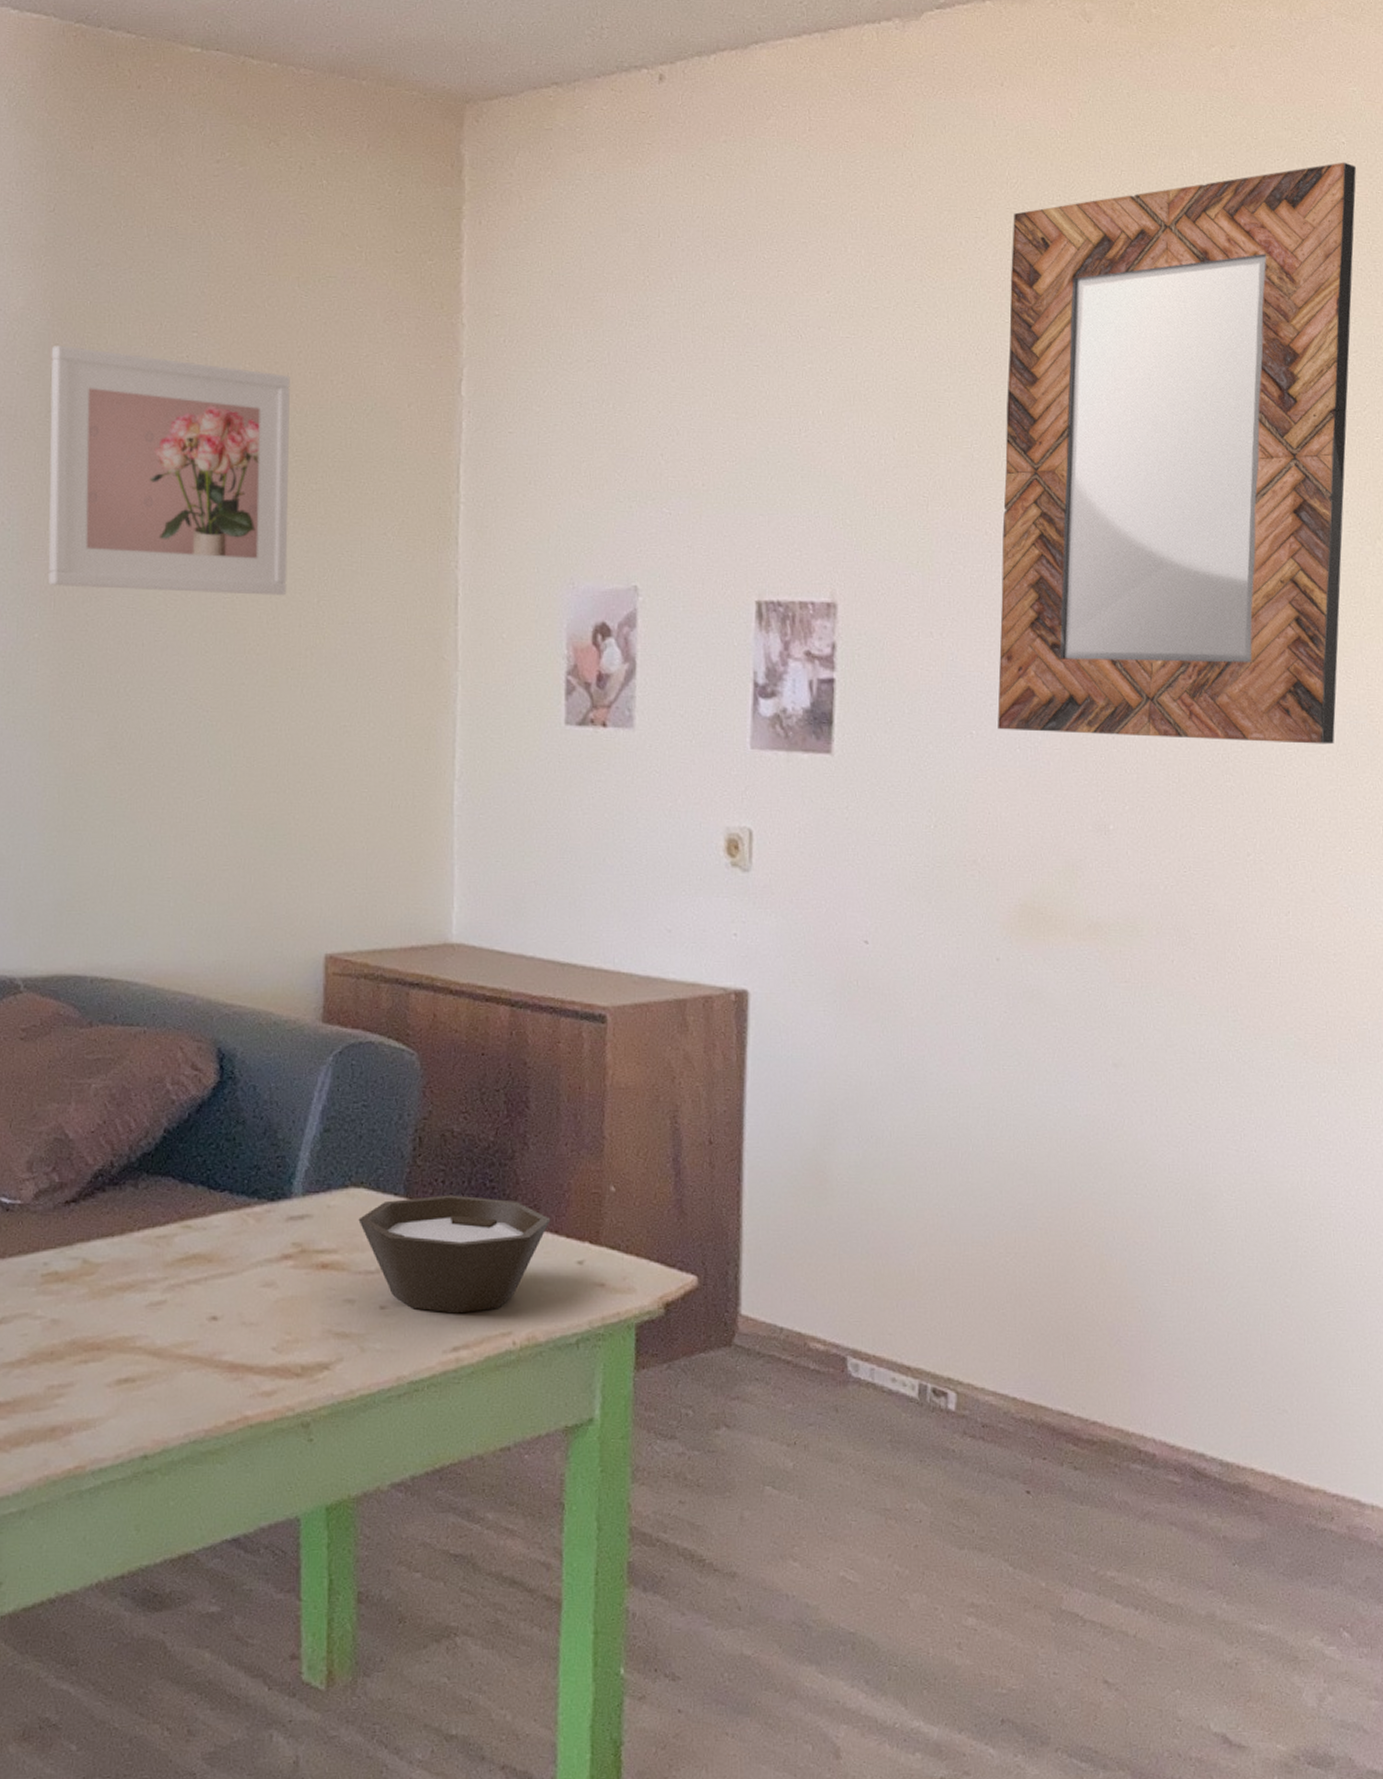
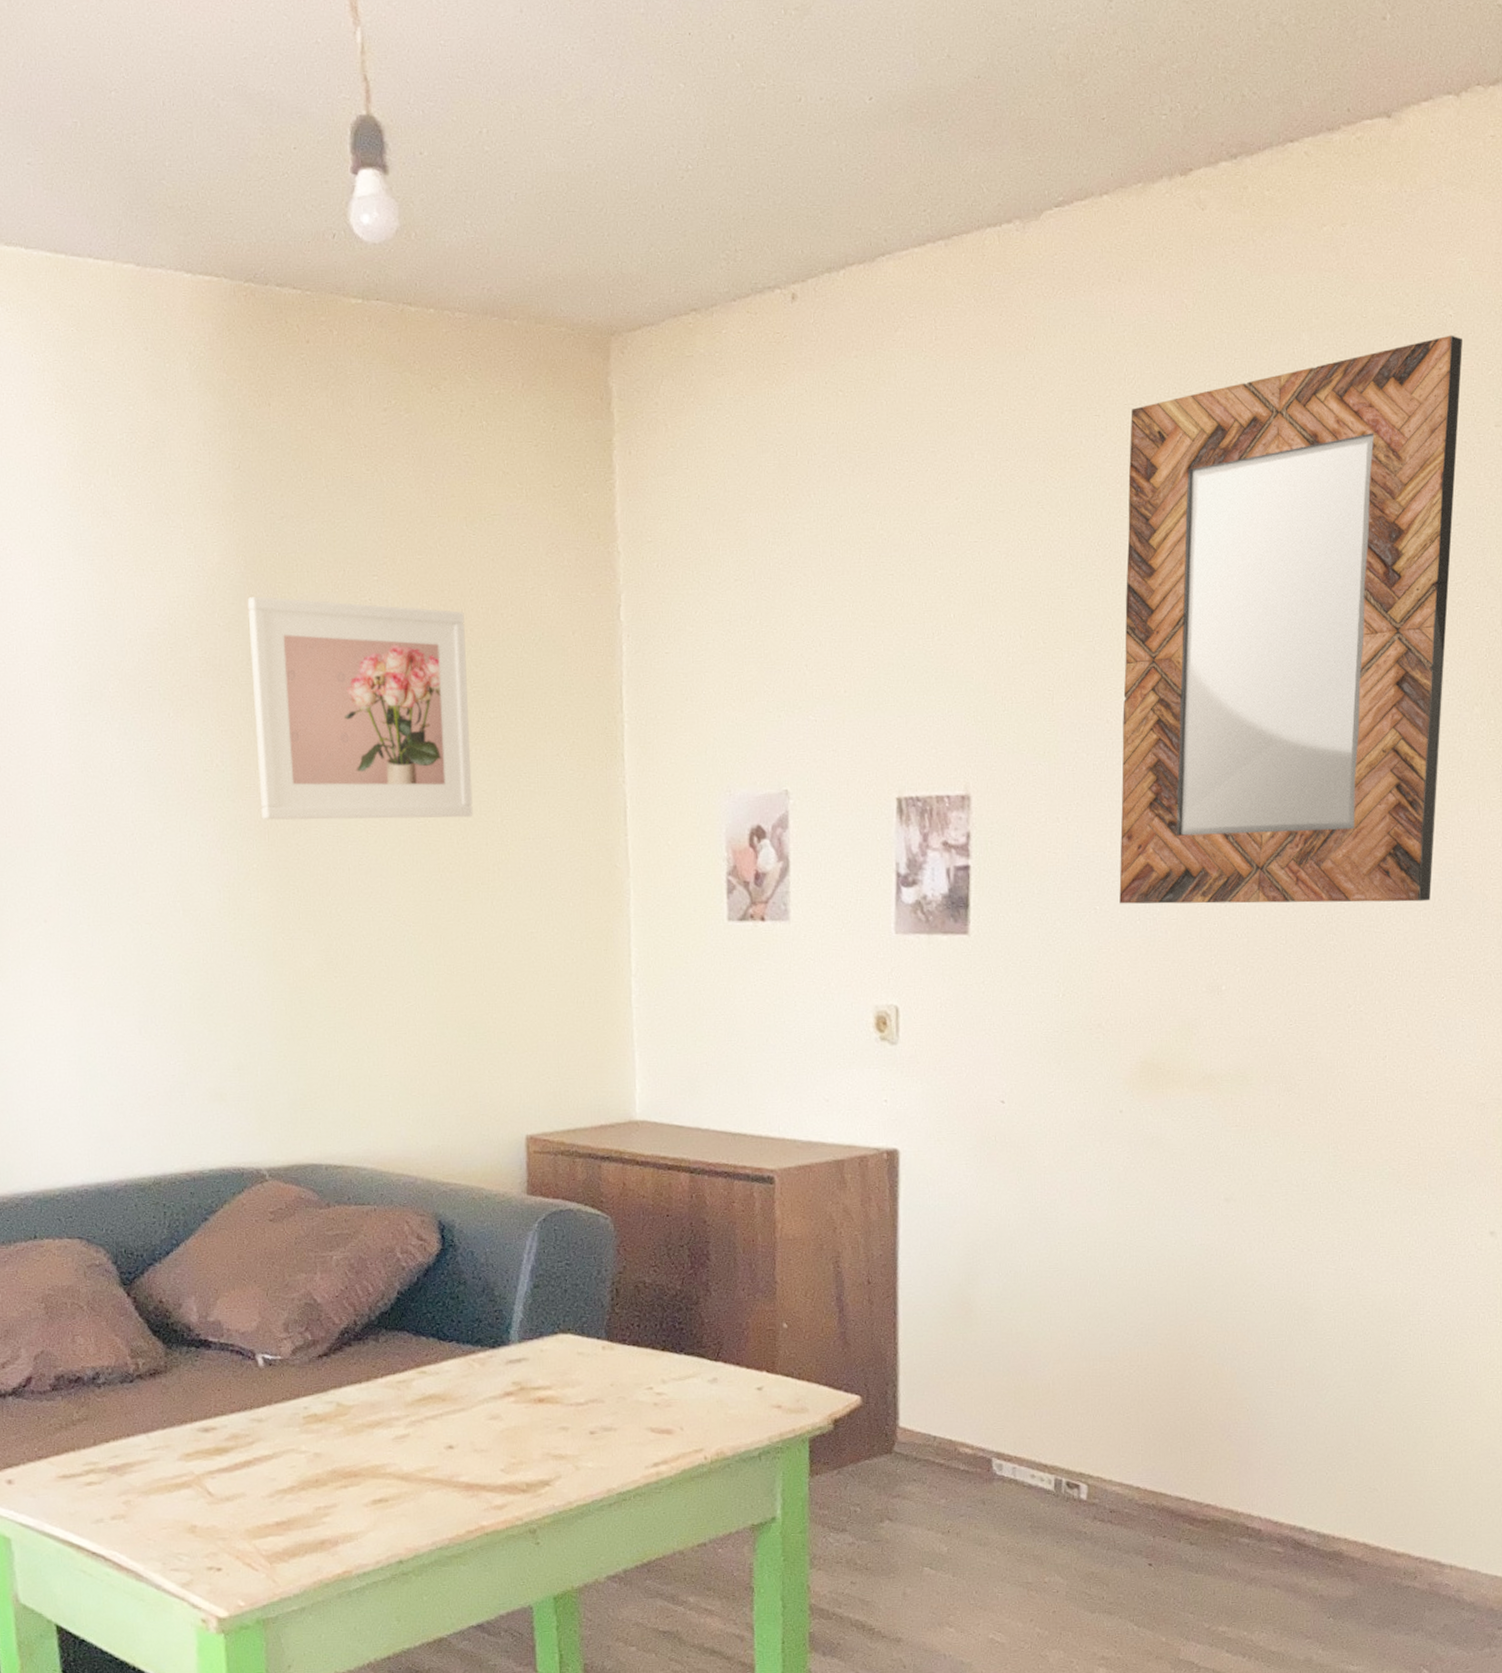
bowl: present [358,1195,551,1314] -> none [567,1336,733,1436]

